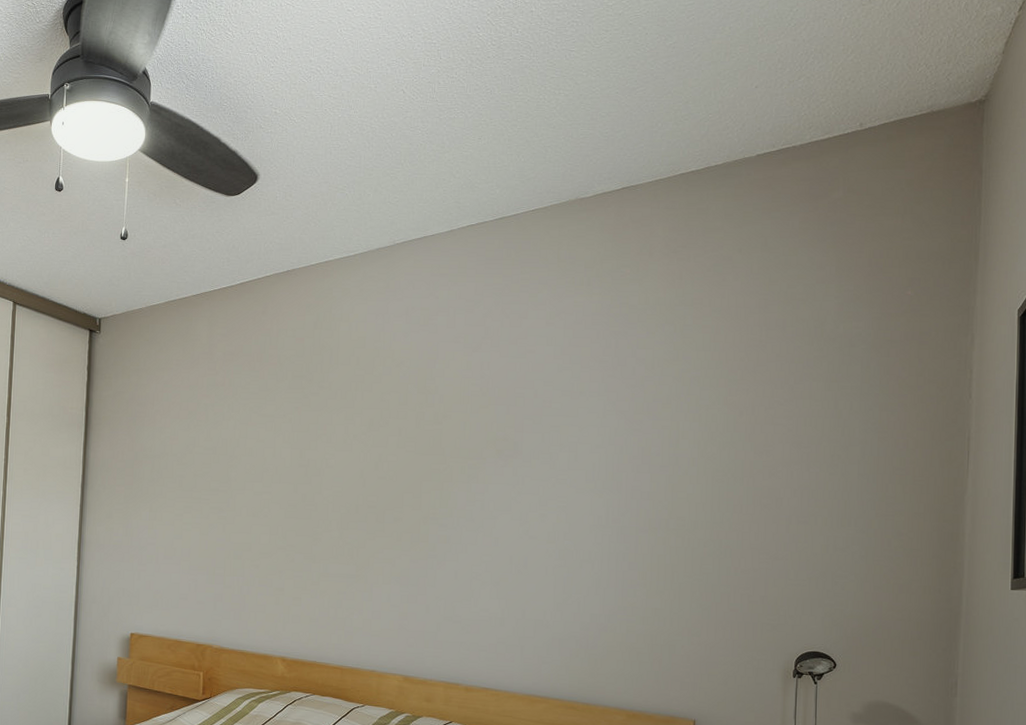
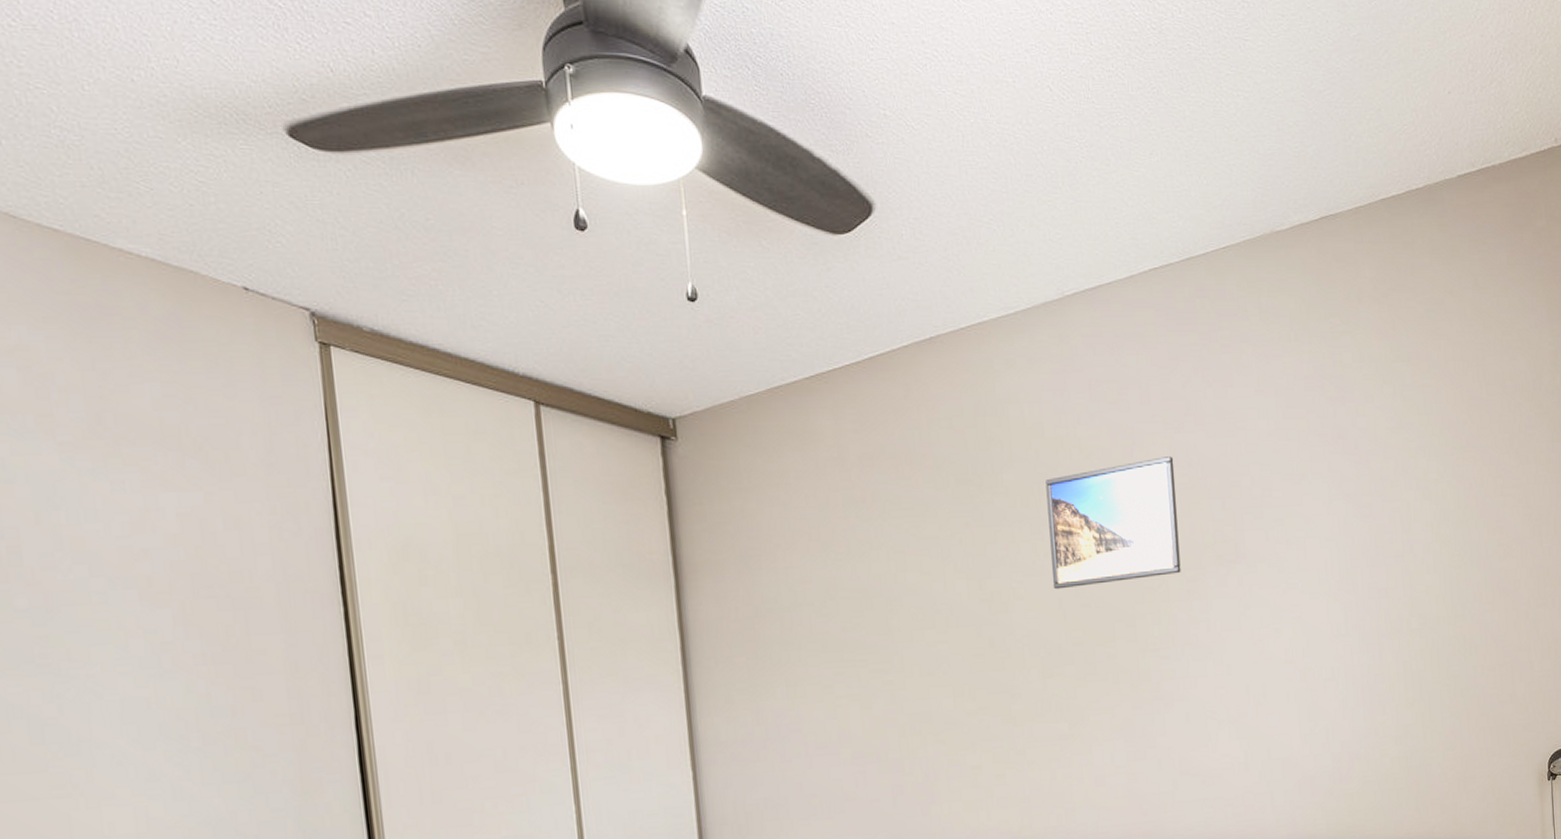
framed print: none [357,369,469,464] -> present [1045,456,1181,590]

